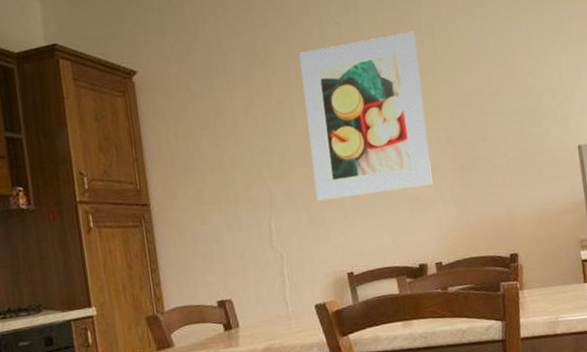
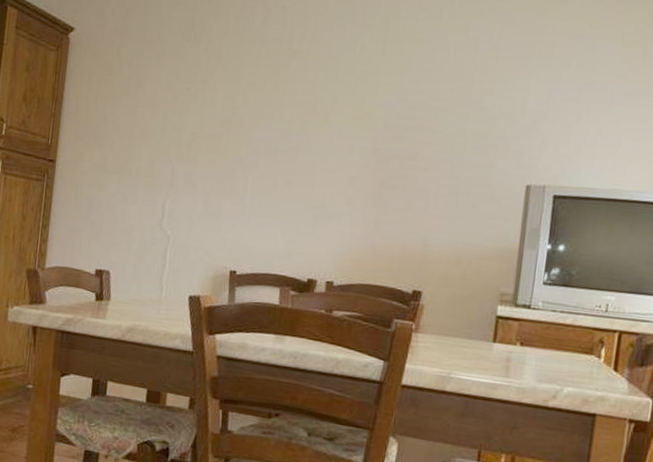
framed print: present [299,31,433,202] -> none [217,26,366,197]

